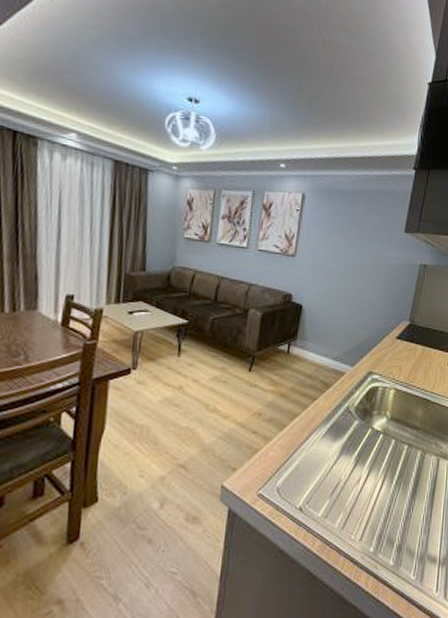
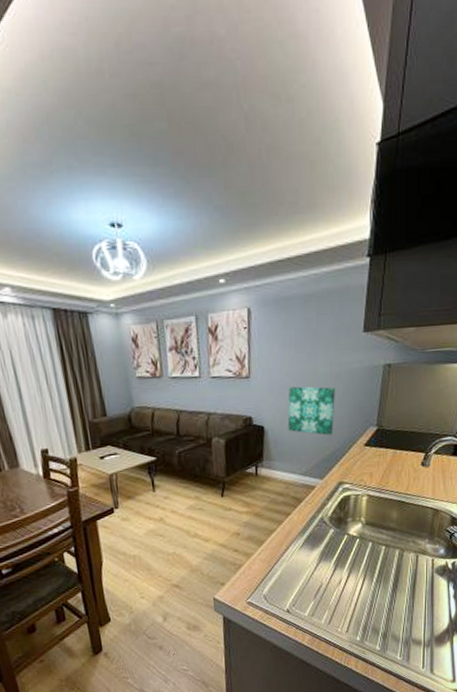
wall art: none [325,271,375,323] -> present [288,386,336,435]

